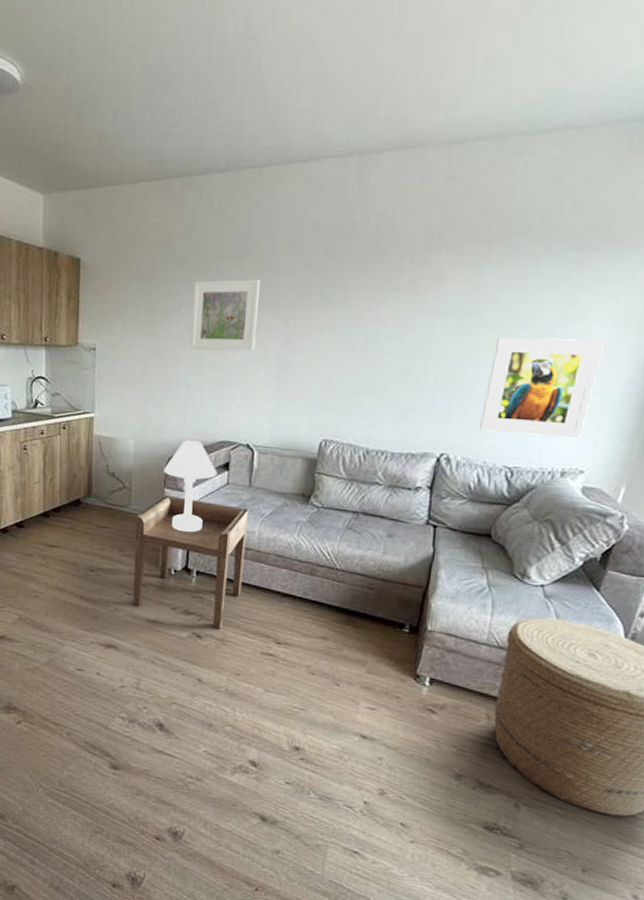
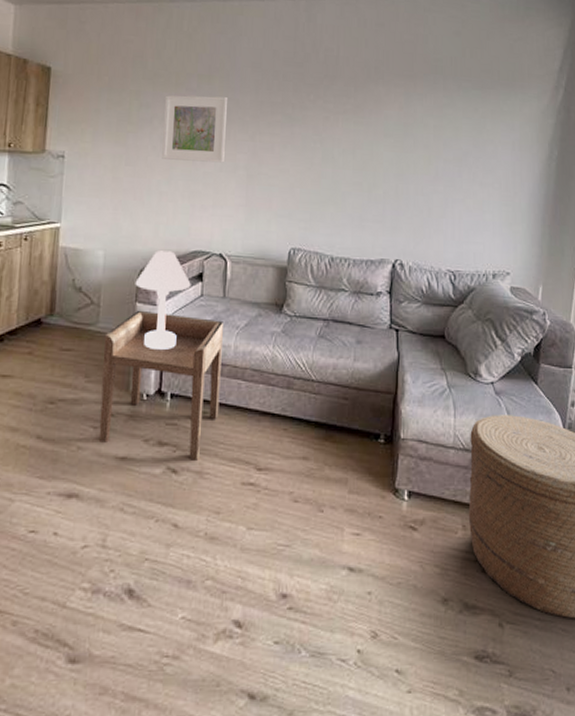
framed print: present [480,338,604,439] -> none [424,156,509,244]

